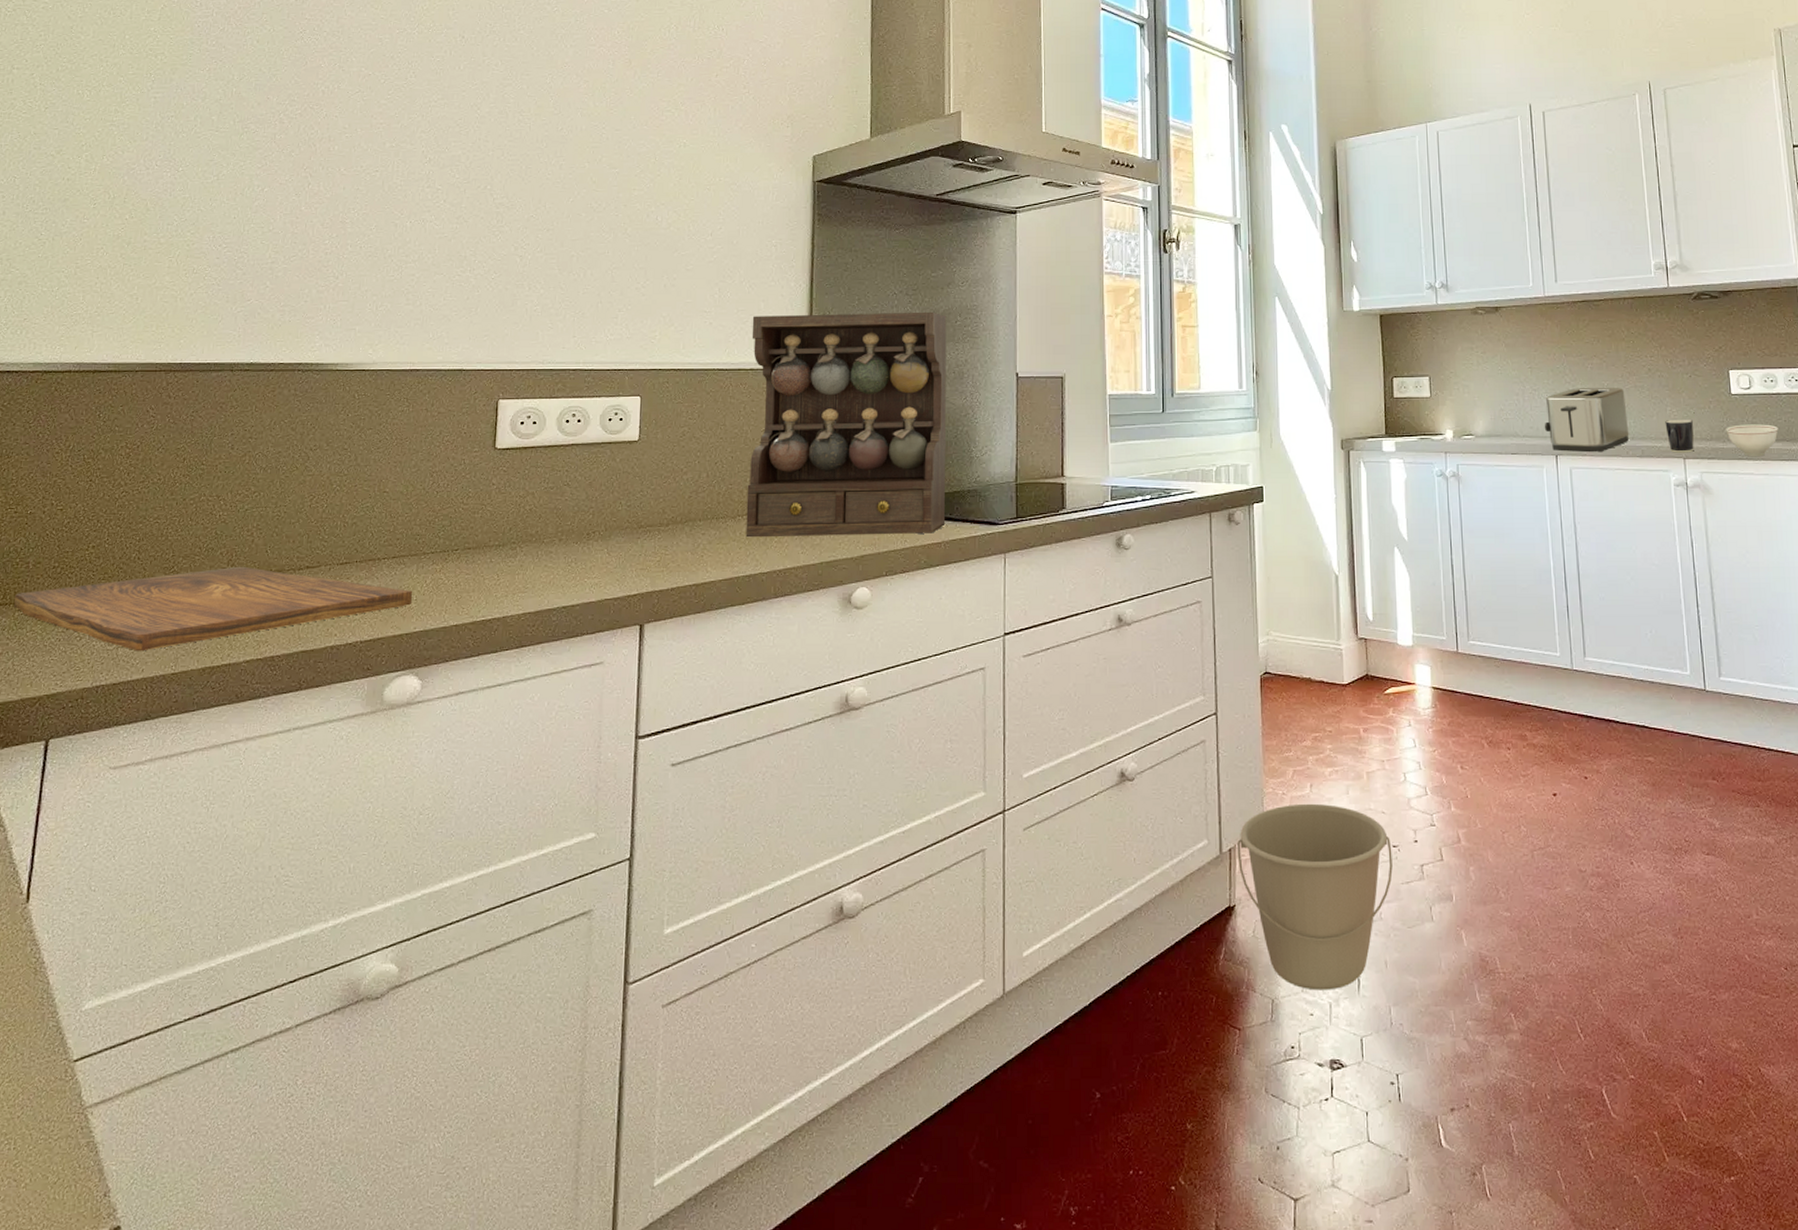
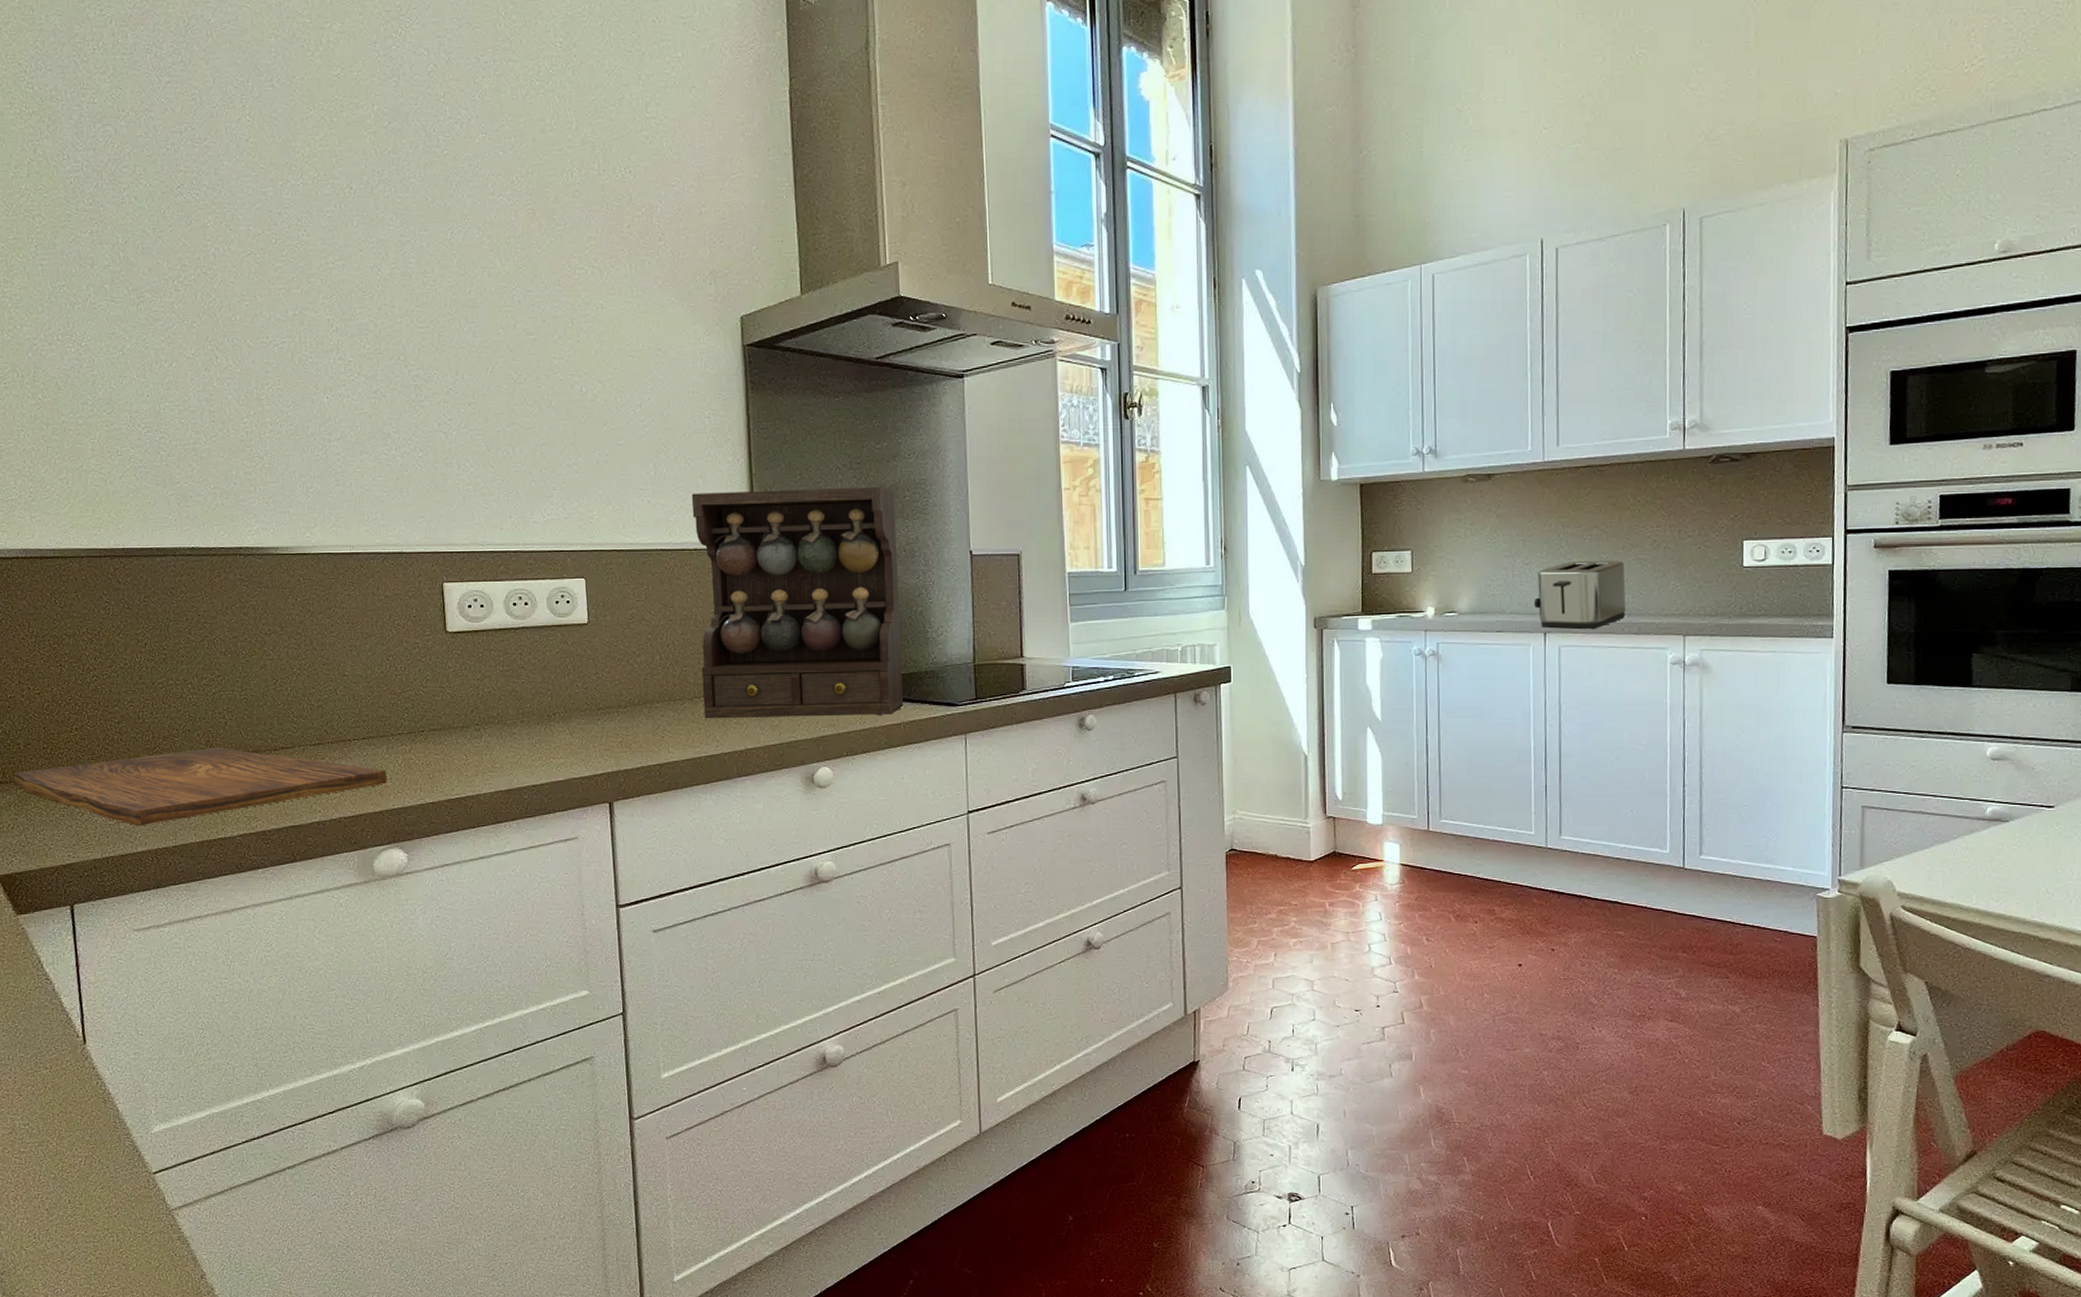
bucket: present [1237,803,1393,991] -> none [1202,971,1354,1135]
mug: present [1665,419,1694,453] -> none [1666,593,1697,630]
bowl: present [1726,424,1778,457] -> none [1733,598,1792,634]

